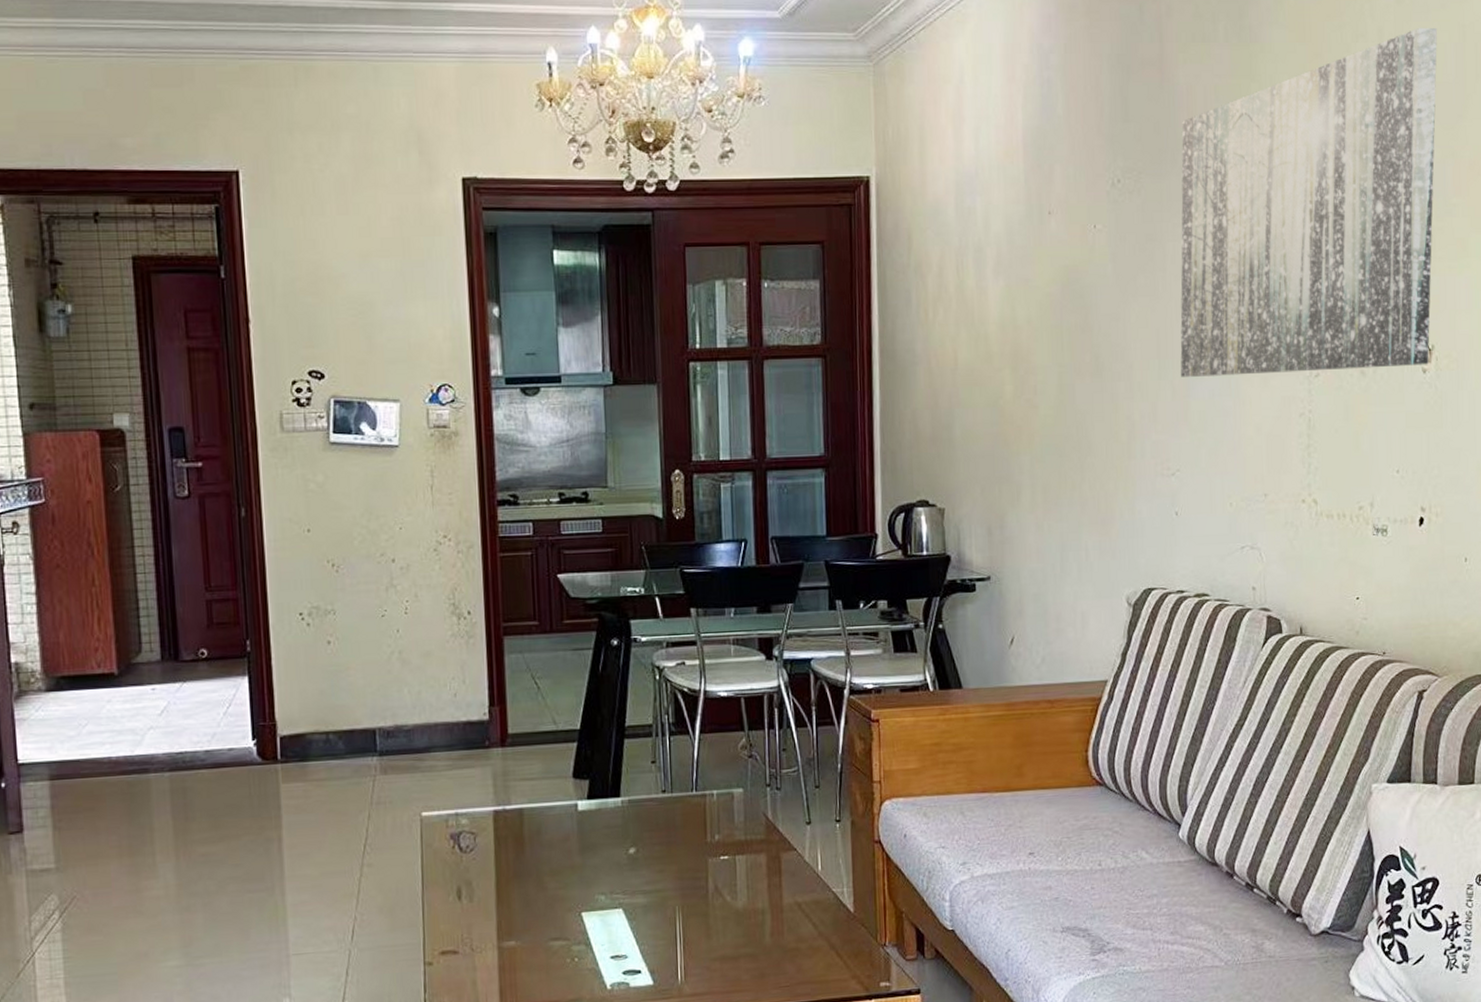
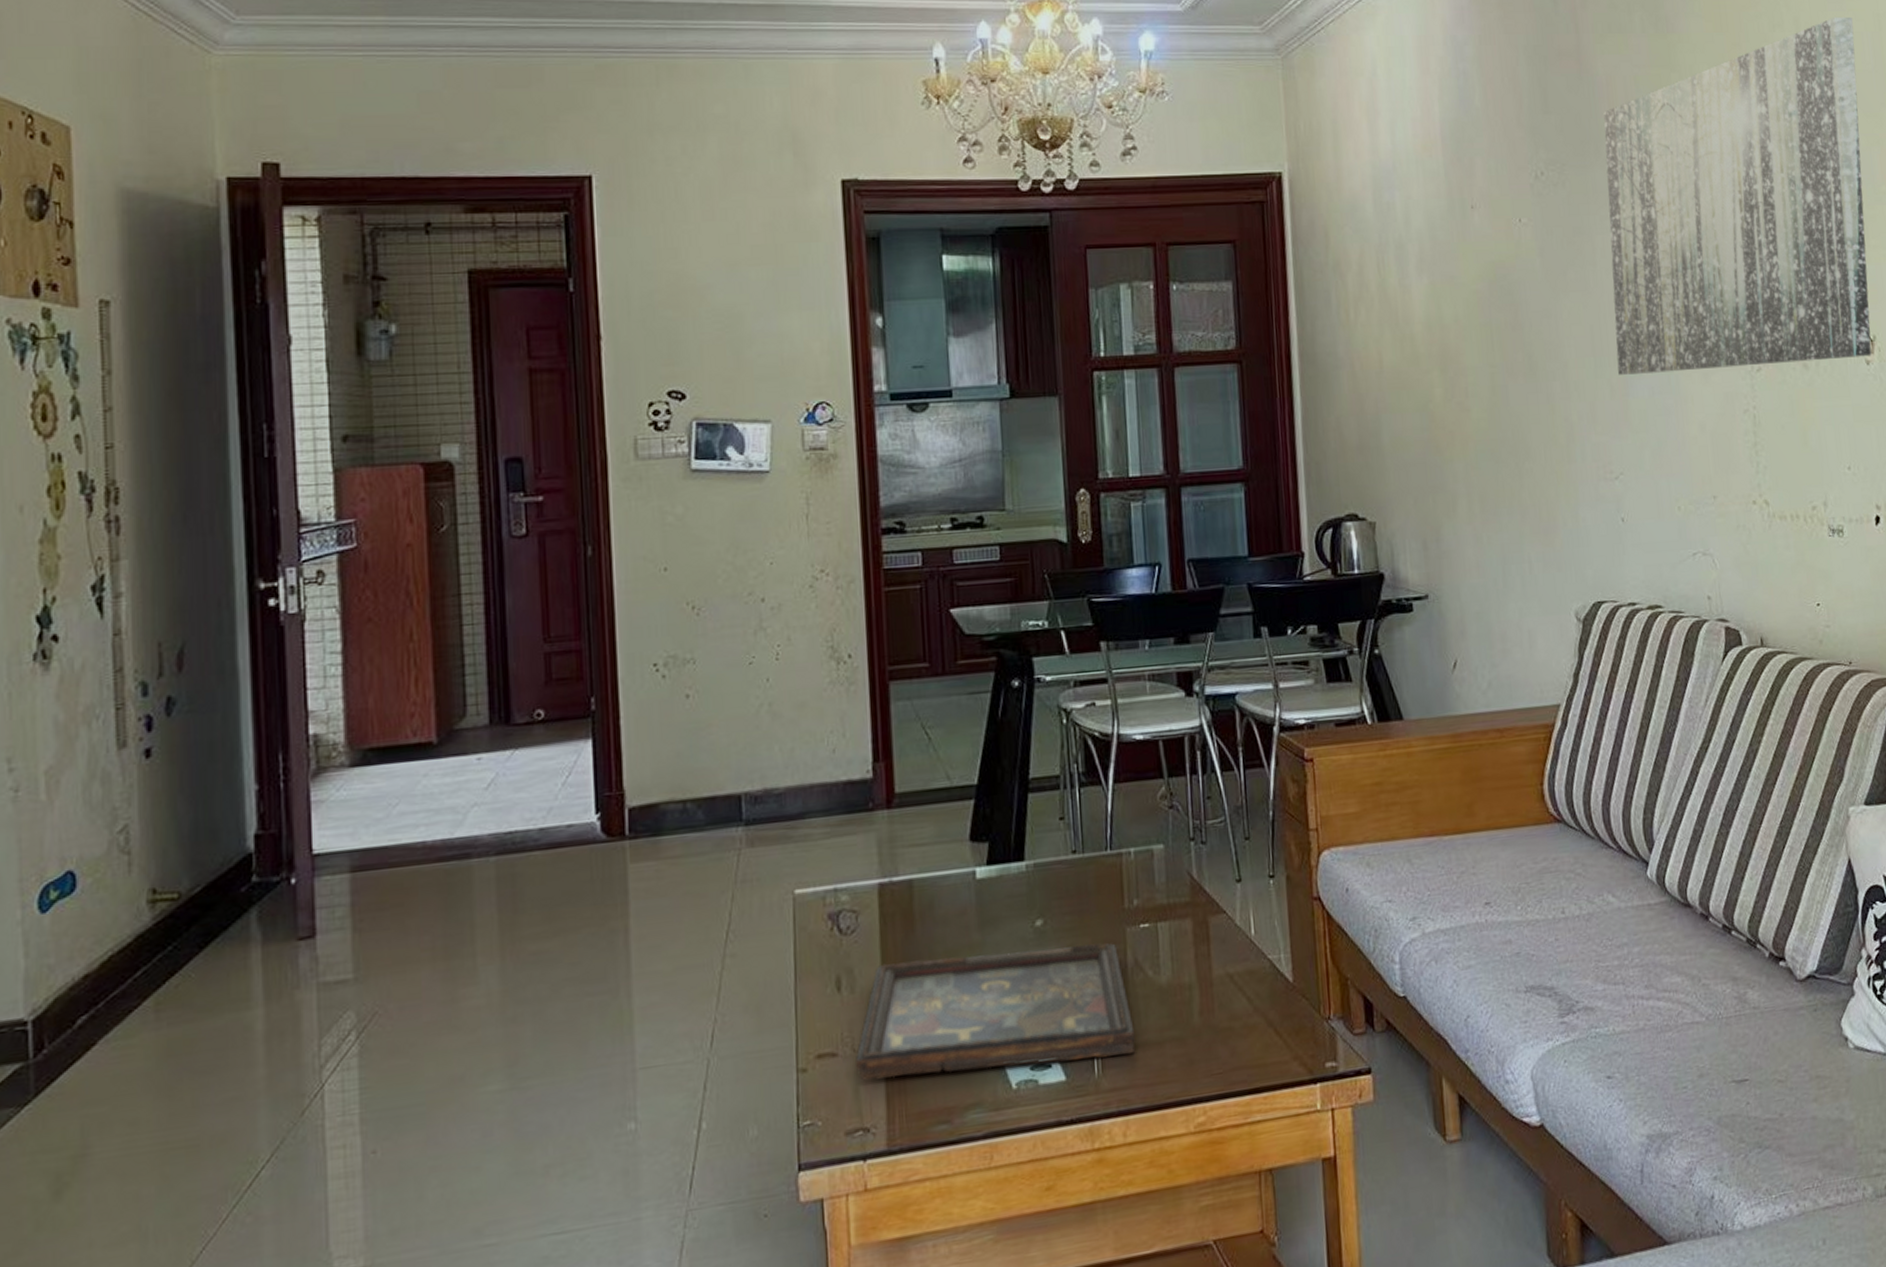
decorative tray: none [473,870,715,975] -> present [854,942,1136,1081]

